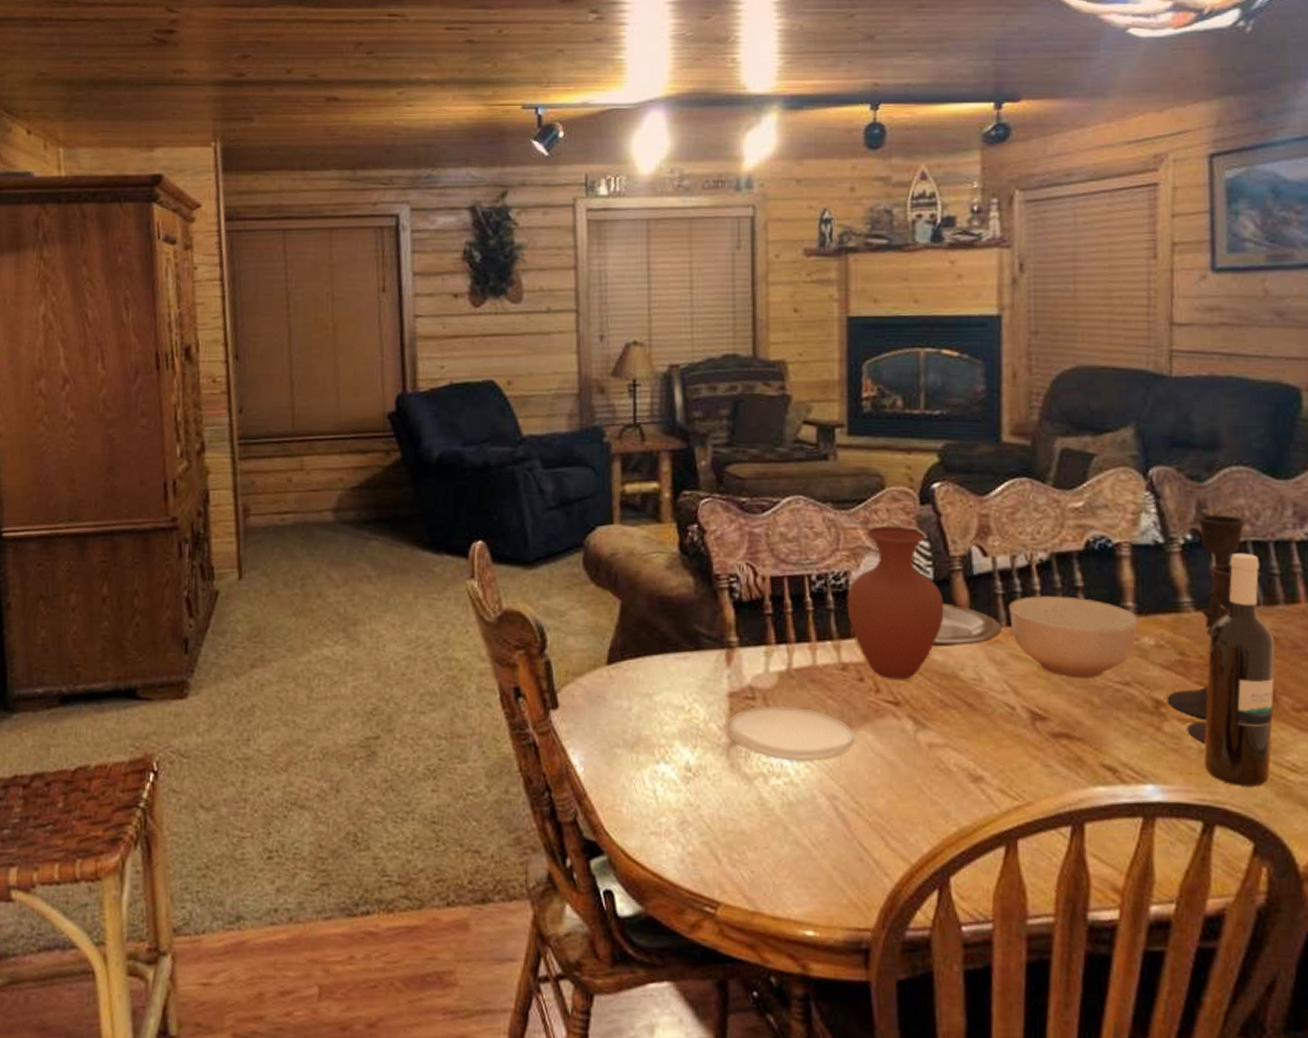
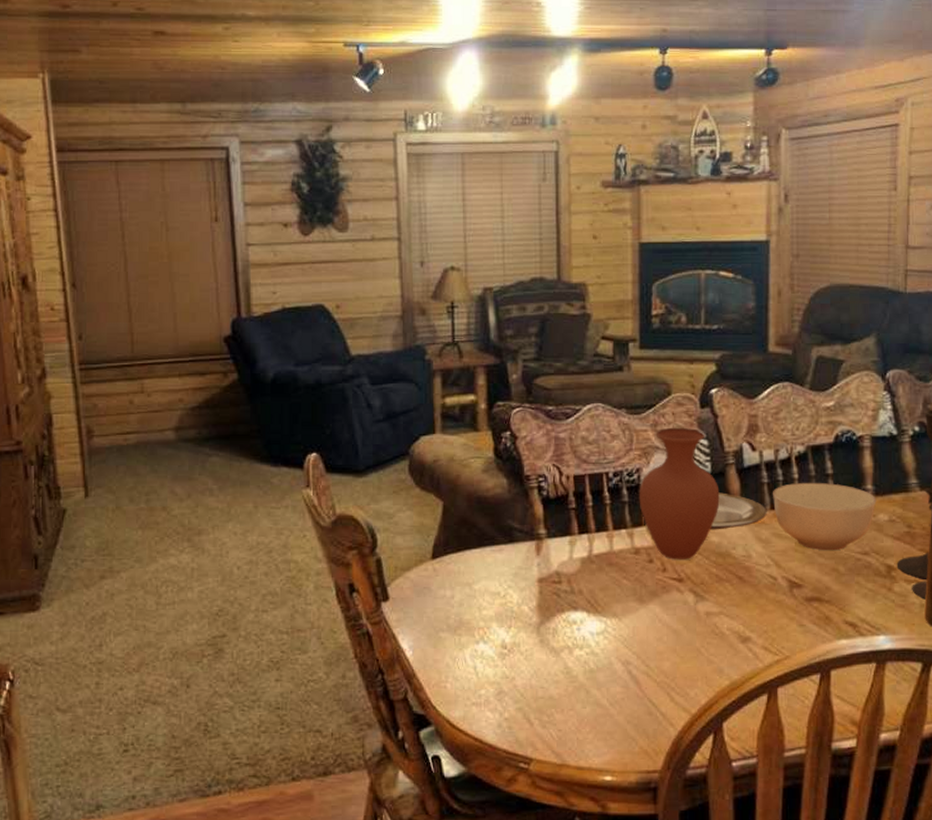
plate: present [726,706,856,762] -> none [536,588,646,634]

